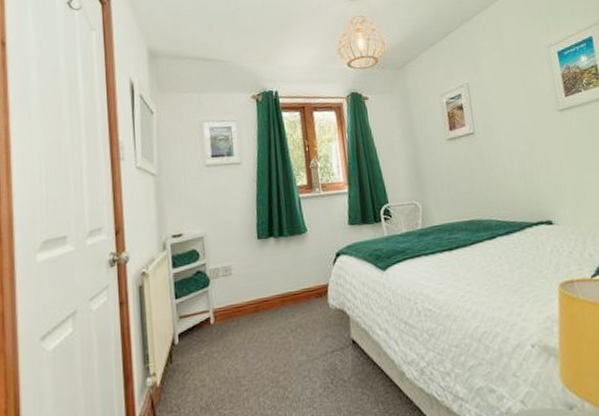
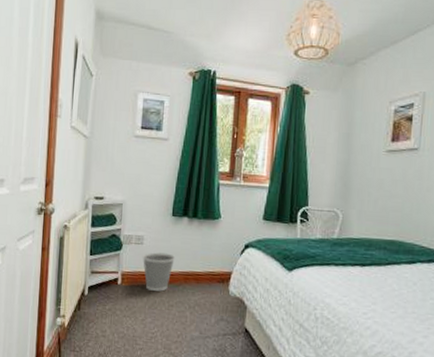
wastebasket: none [232,279,268,323] -> present [142,252,175,291]

